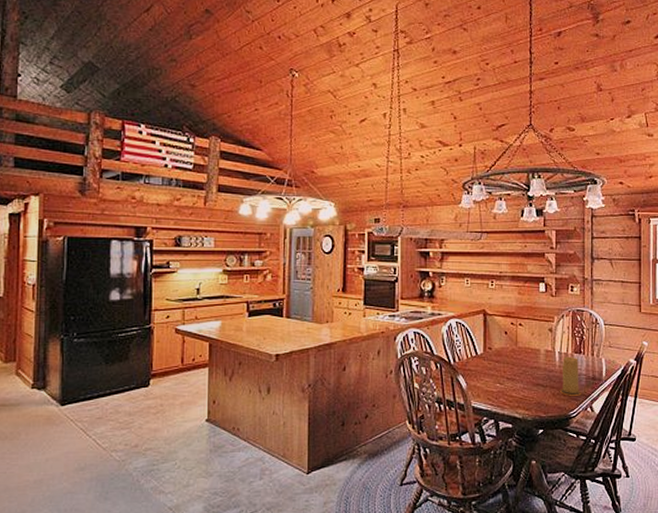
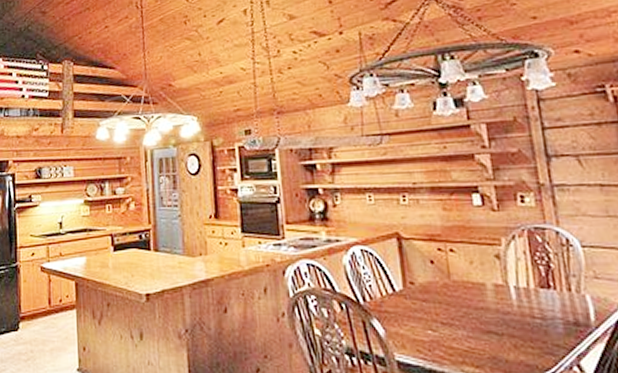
candle: present [559,356,582,396] -> none [522,292,560,349]

